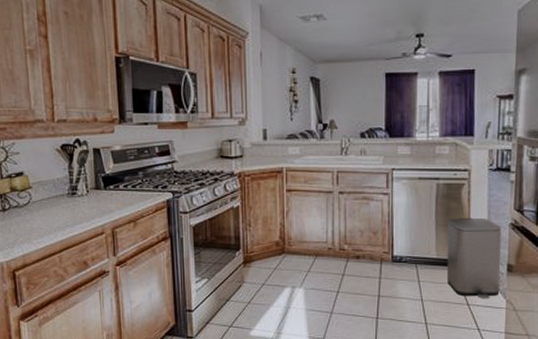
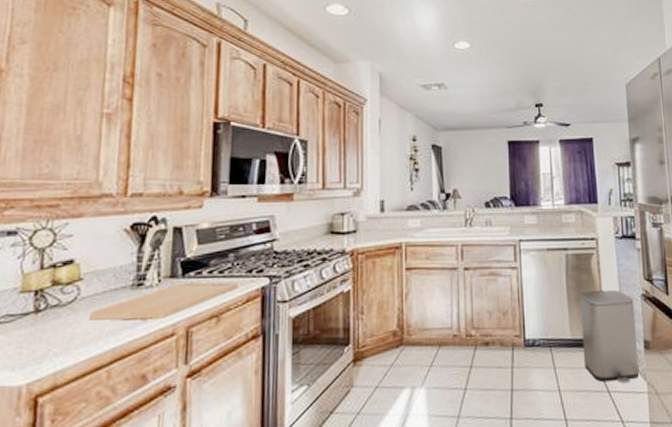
cutting board: none [41,193,149,222] -> present [89,282,239,321]

